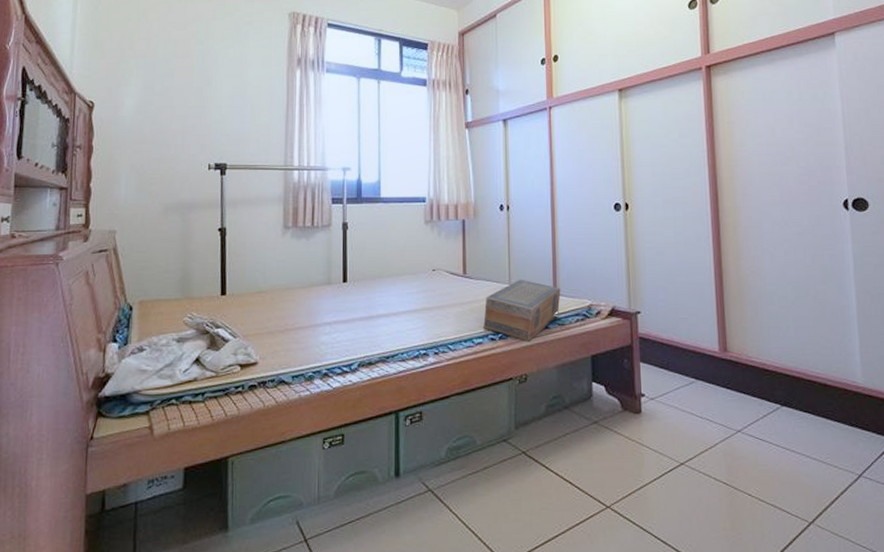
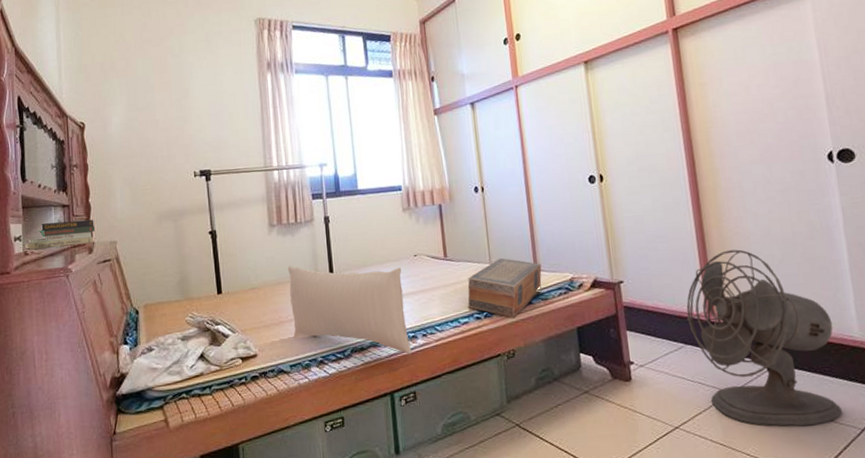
books: none [13,205,93,233] -> present [25,219,95,251]
pillow: none [298,271,422,372] -> present [287,266,412,354]
electric fan: none [699,288,842,469] -> present [686,249,842,427]

